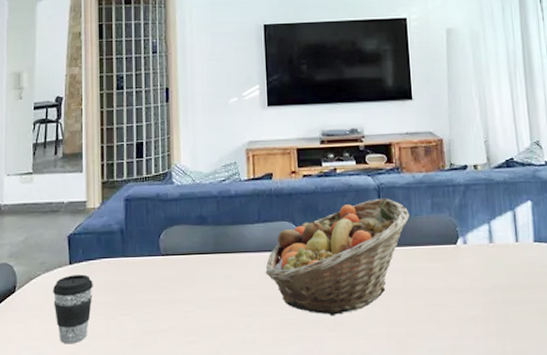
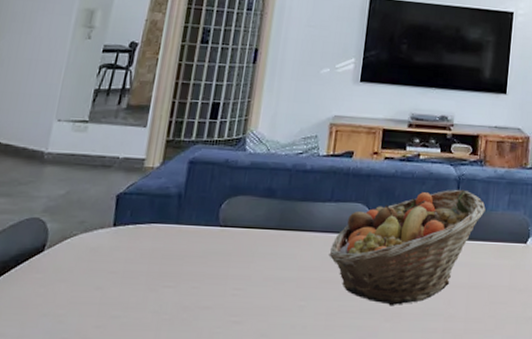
coffee cup: present [52,274,93,344] -> none [86,238,137,315]

